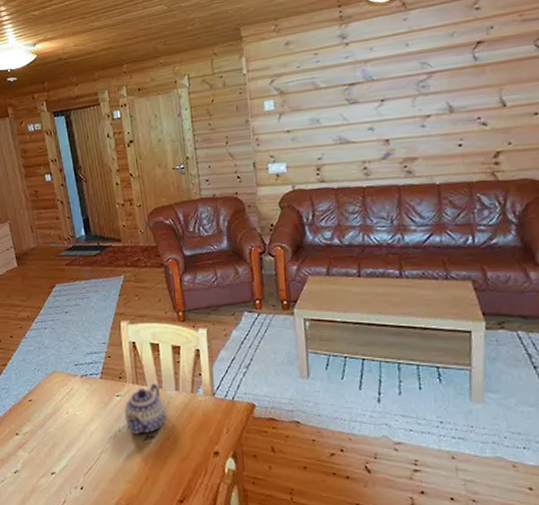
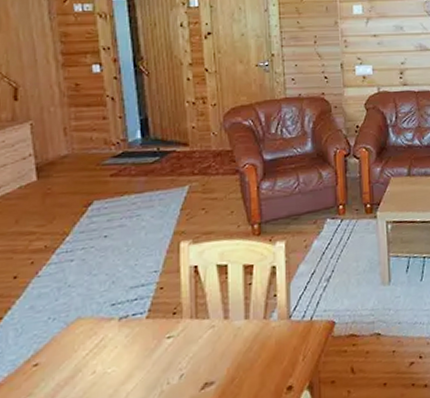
teapot: present [124,383,166,436] -> none [177,314,231,386]

